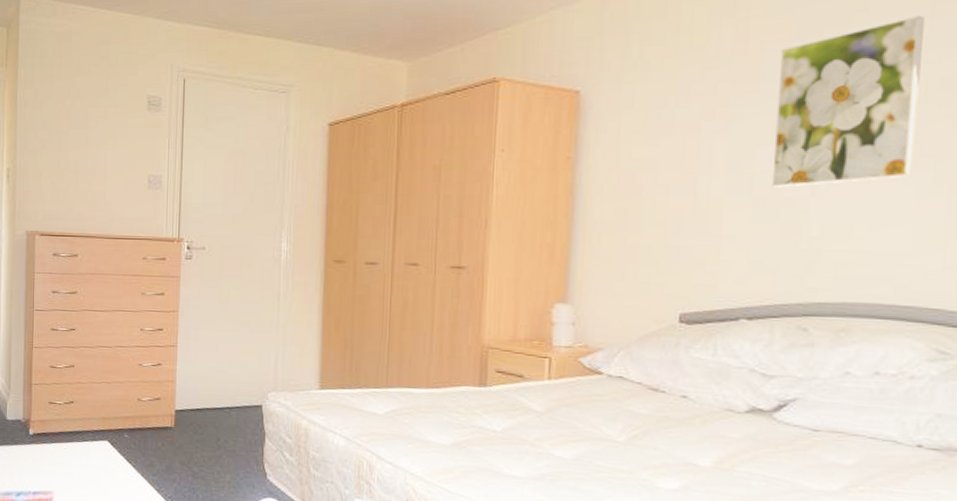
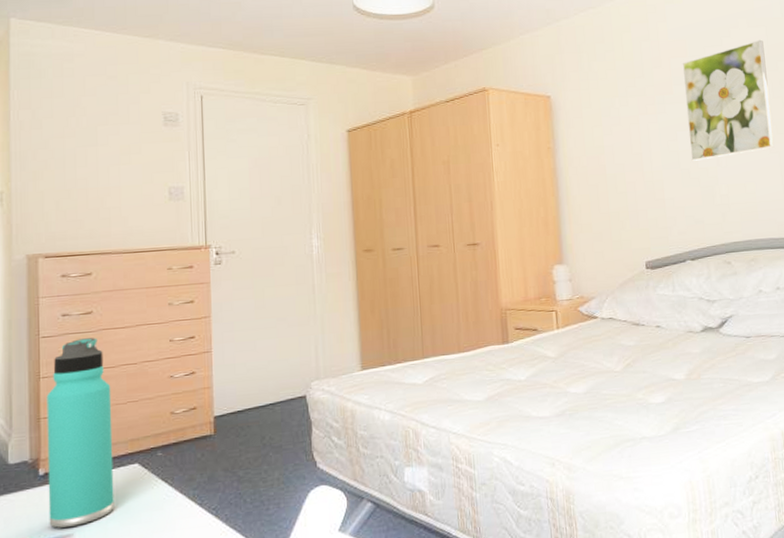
thermos bottle: none [35,316,89,486] -> present [46,337,114,528]

